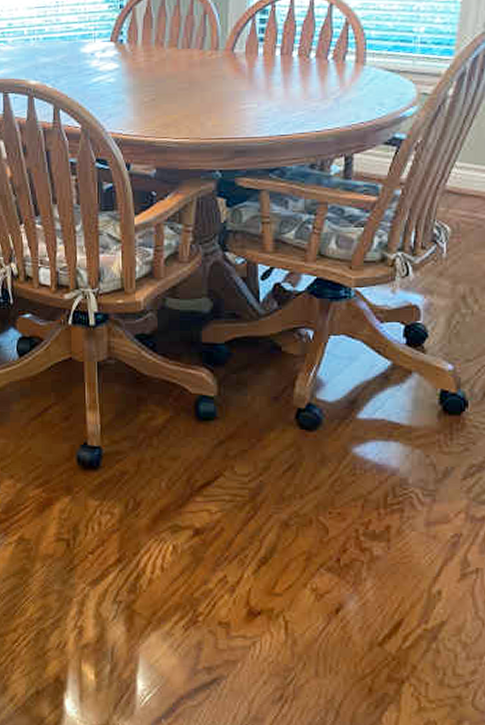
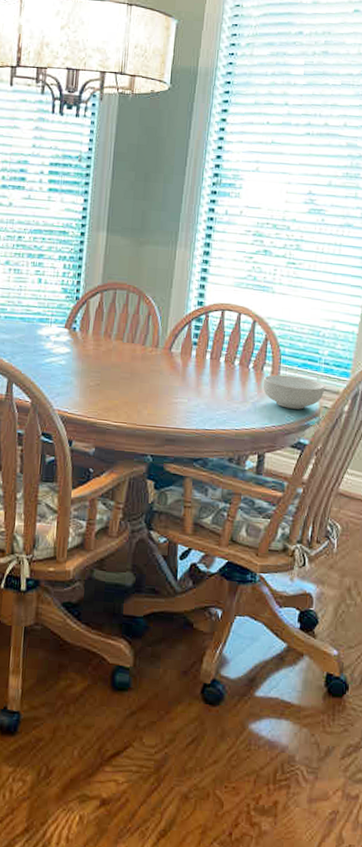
cereal bowl: none [346,61,423,101] -> present [262,374,325,410]

